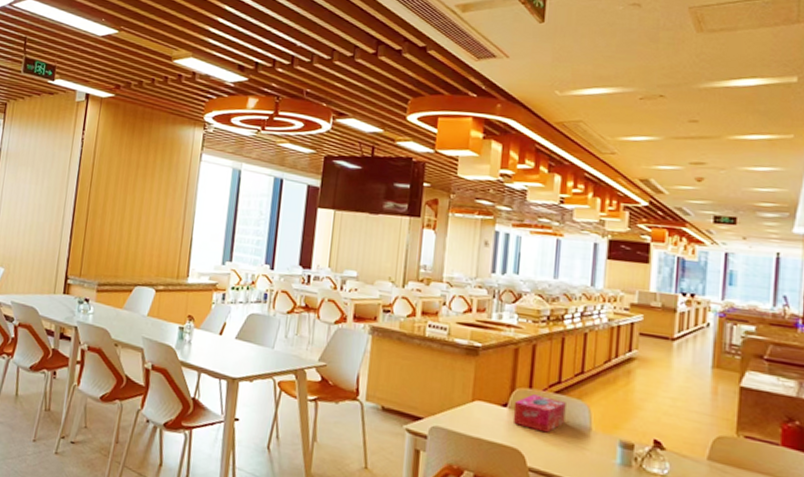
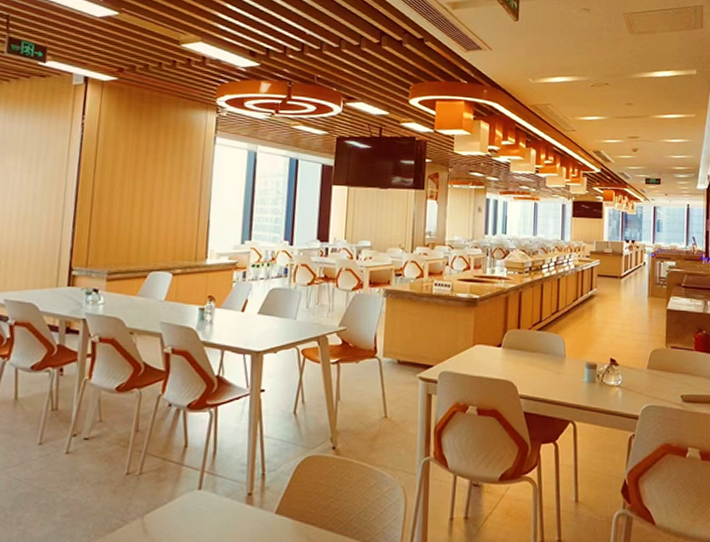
tissue box: present [512,394,566,433] -> none [506,334,546,364]

